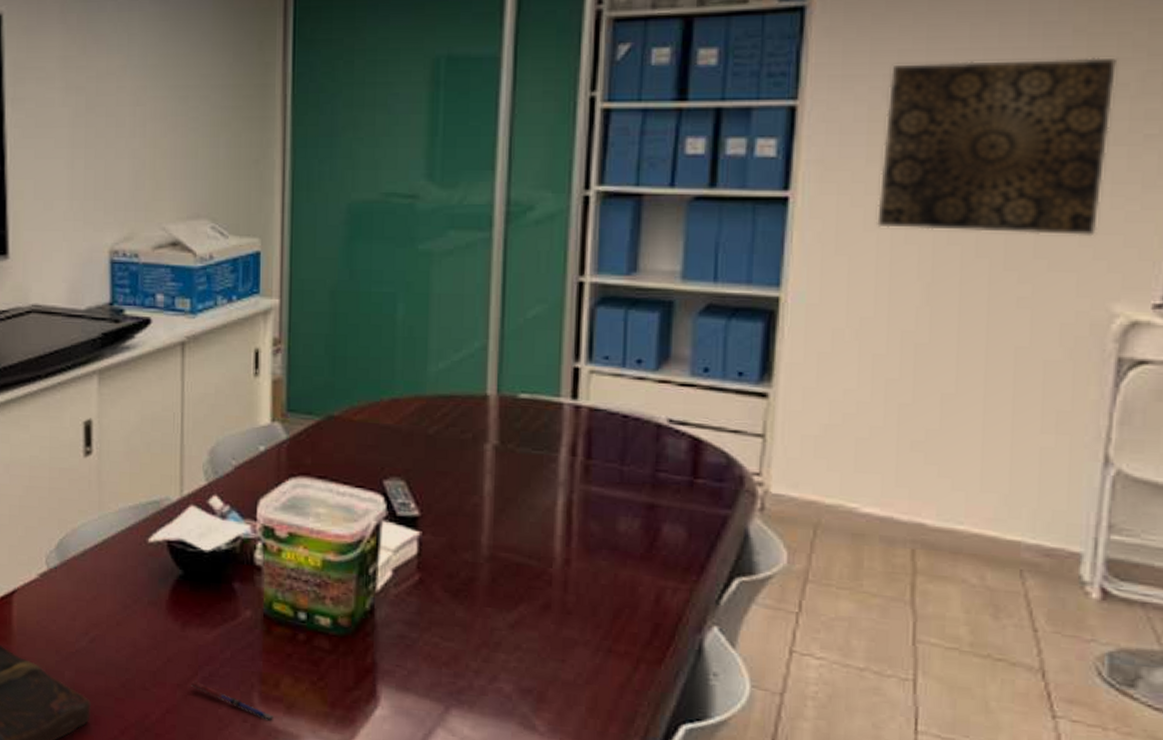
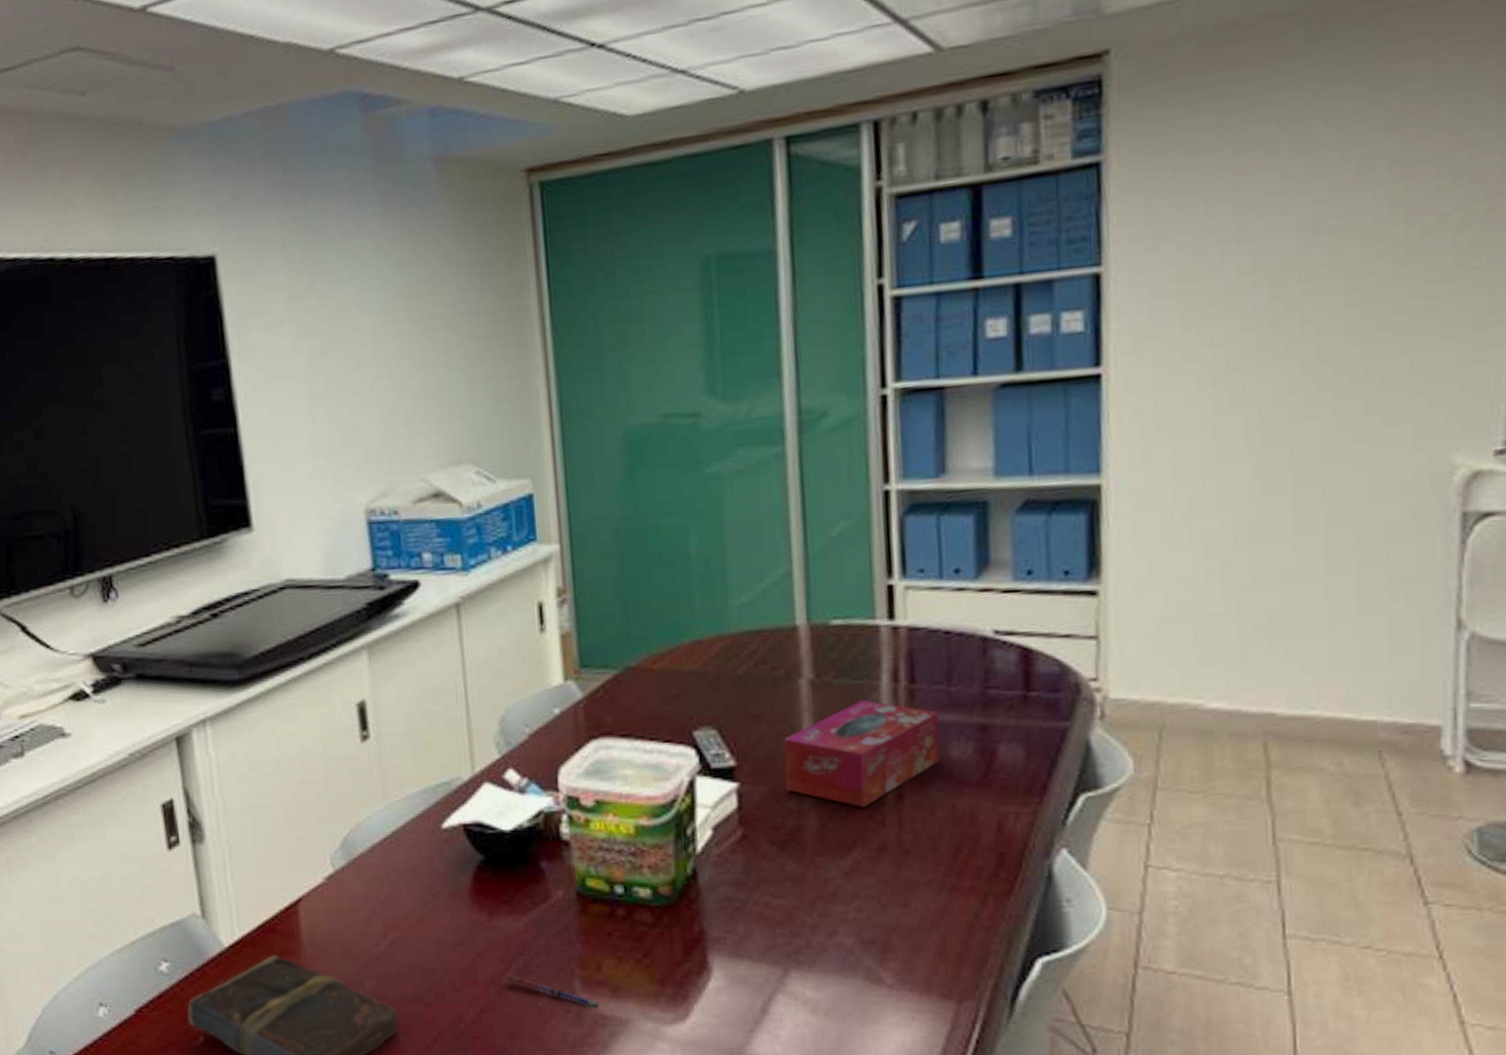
tissue box: none [463,469,609,567] -> present [783,700,940,807]
wall art: present [877,57,1116,237] -> none [1196,188,1437,398]

